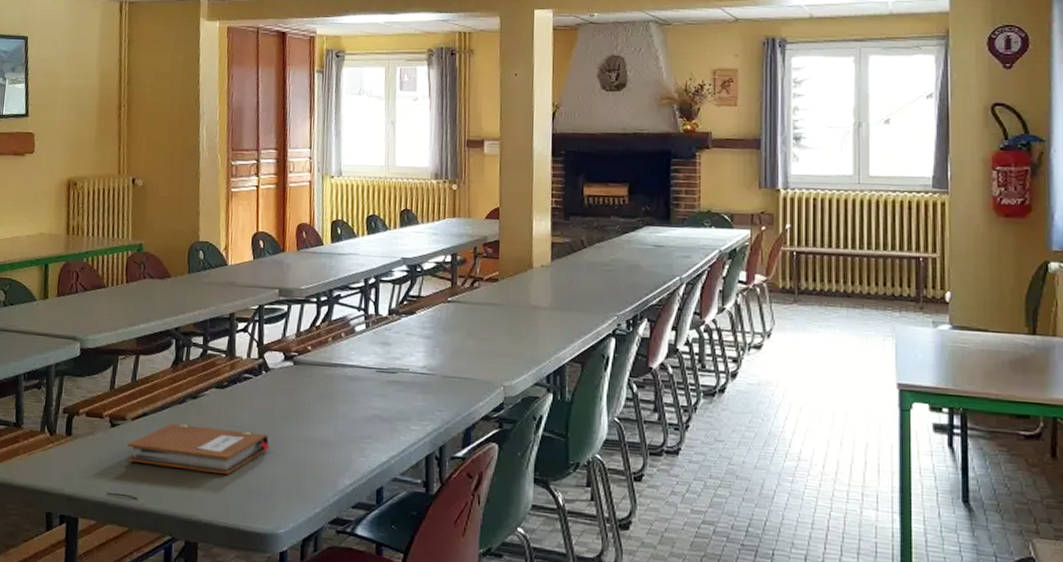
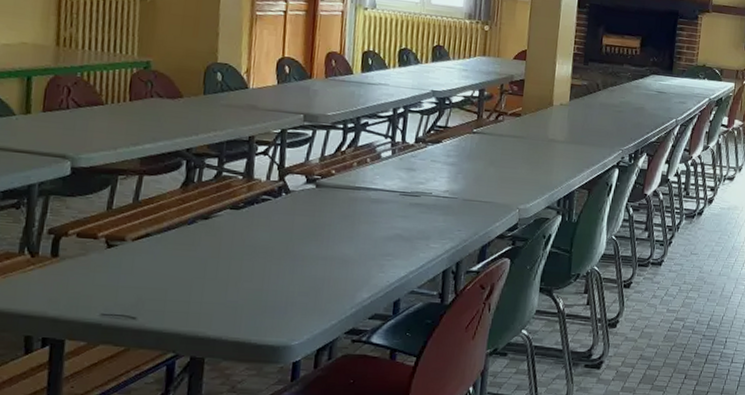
notebook: present [127,423,269,476] -> none [126,244,287,293]

